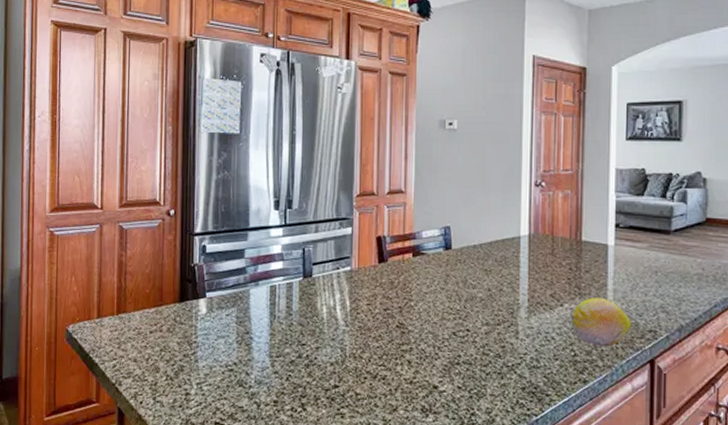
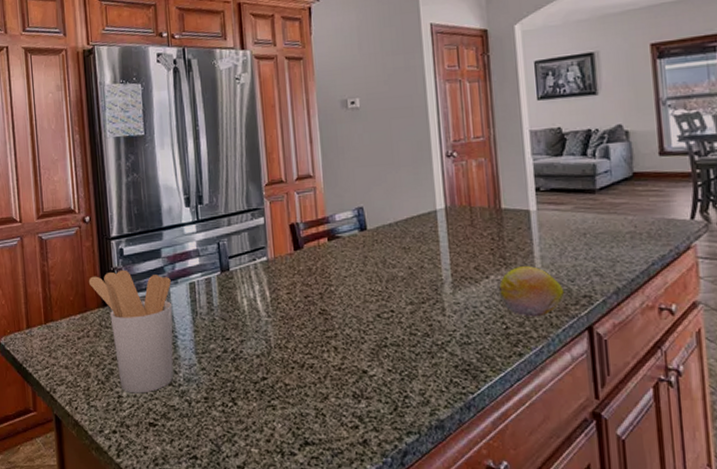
utensil holder: none [167,266,252,393] -> present [88,269,174,394]

